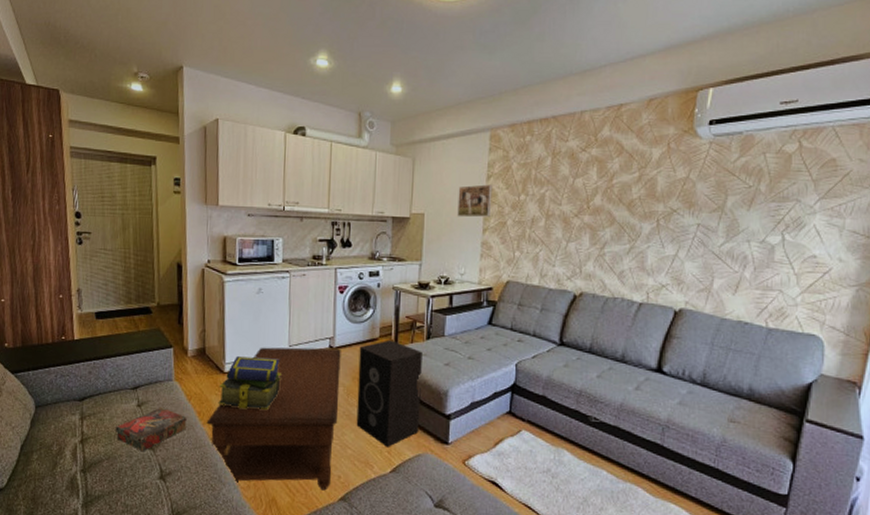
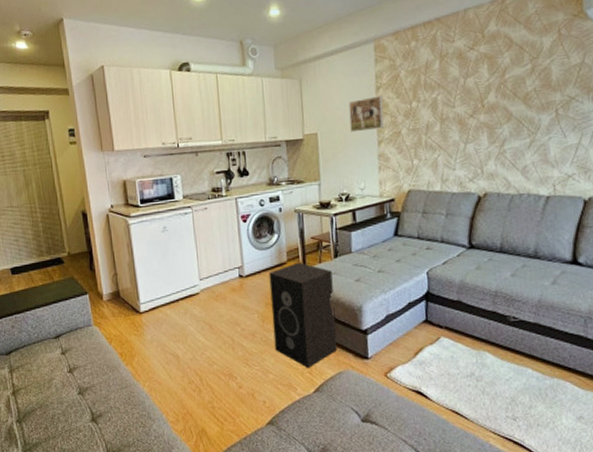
book: present [115,407,187,452] -> none [44,352,111,397]
coffee table: present [206,347,341,491] -> none [129,276,257,417]
stack of books: present [218,356,281,411] -> none [136,293,196,346]

